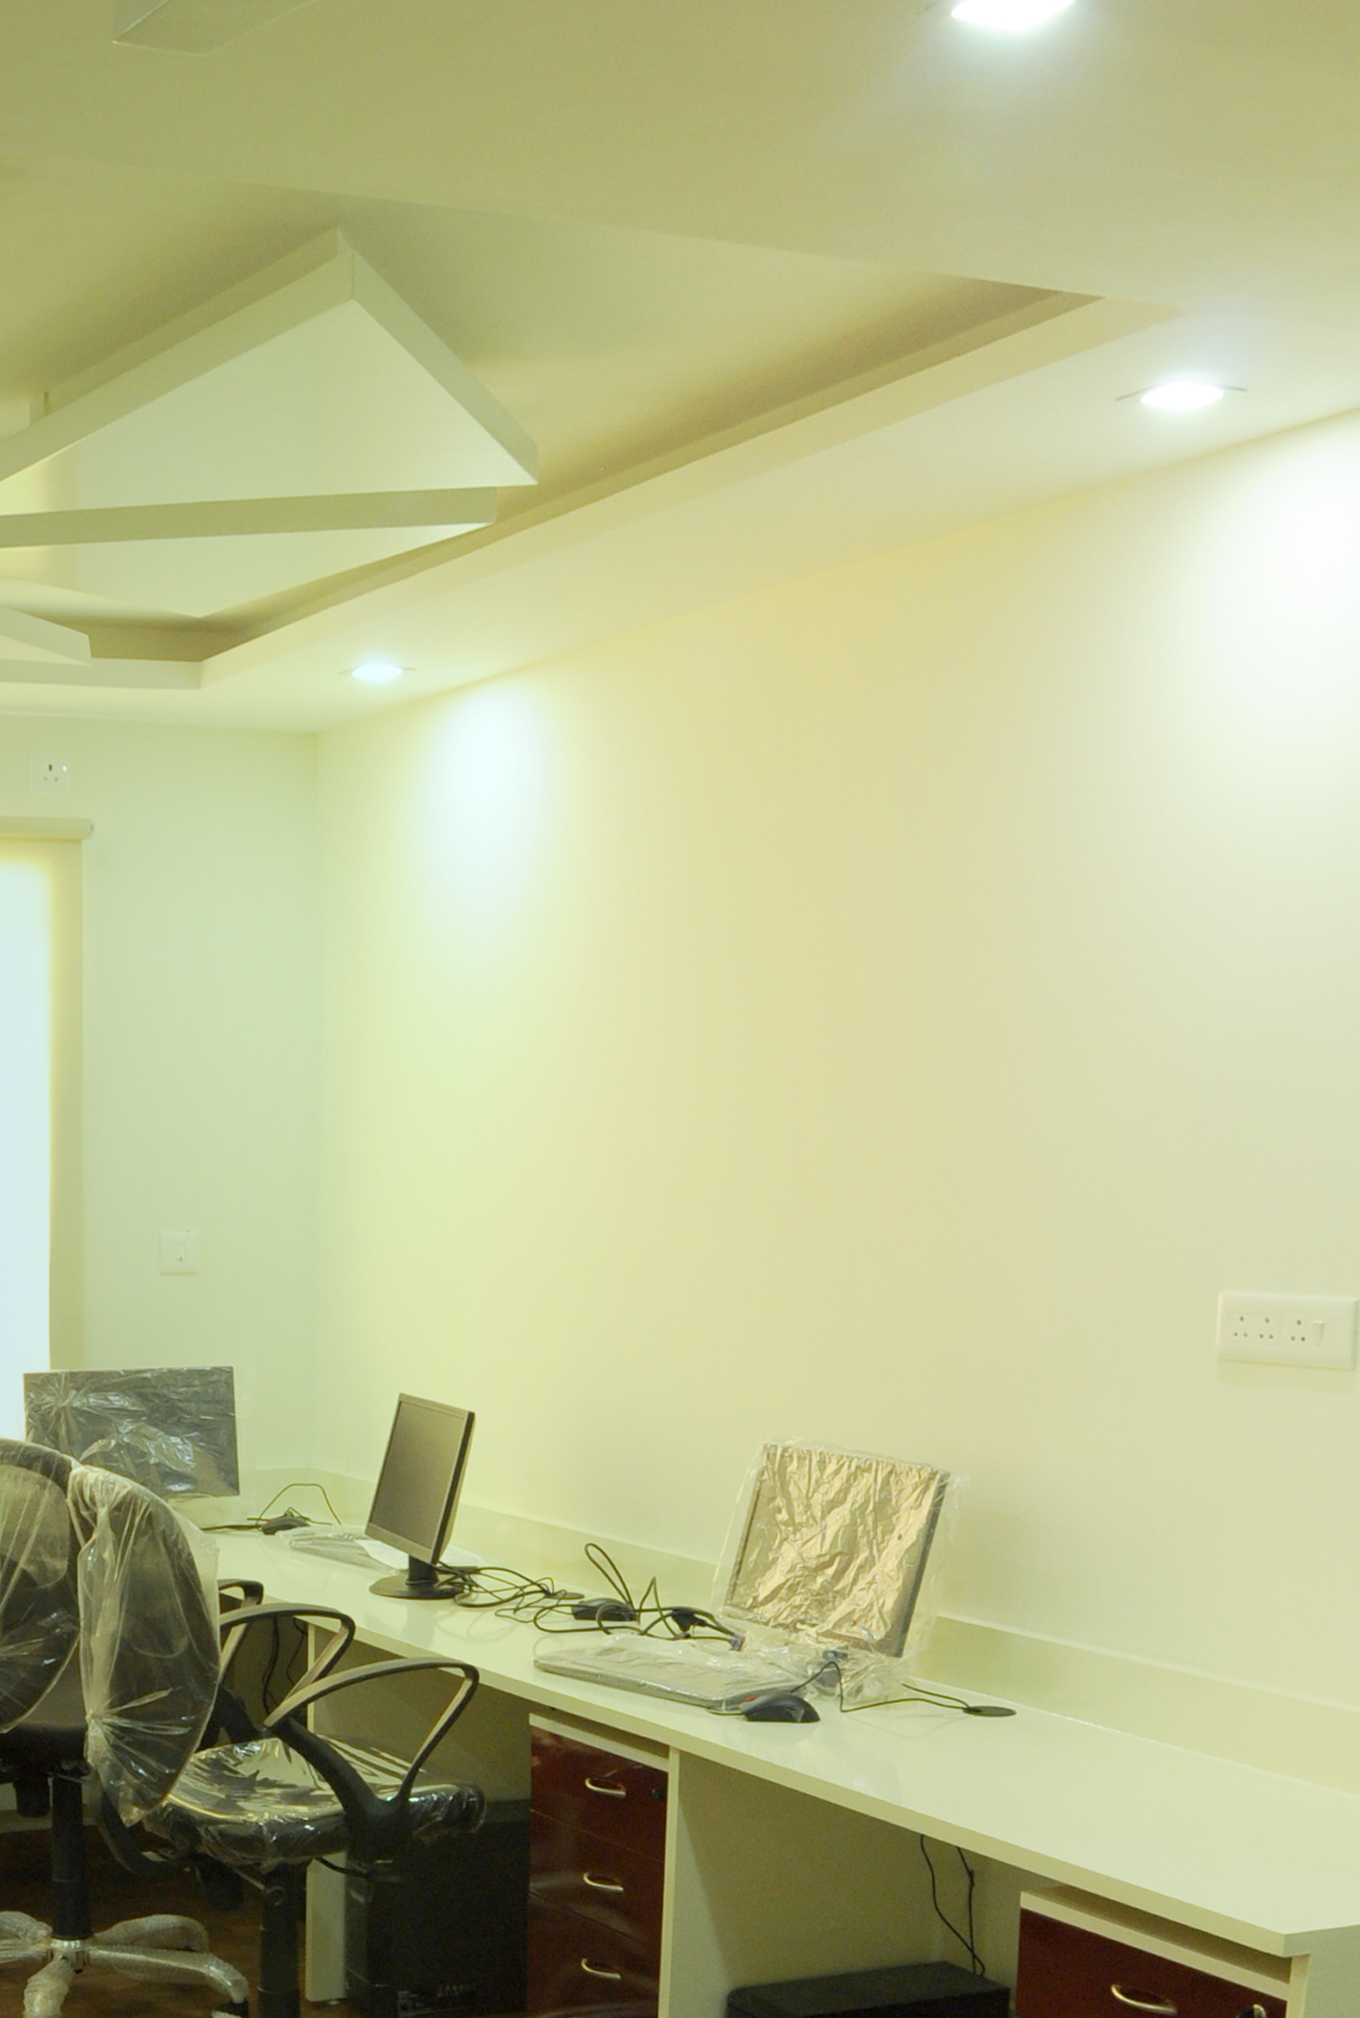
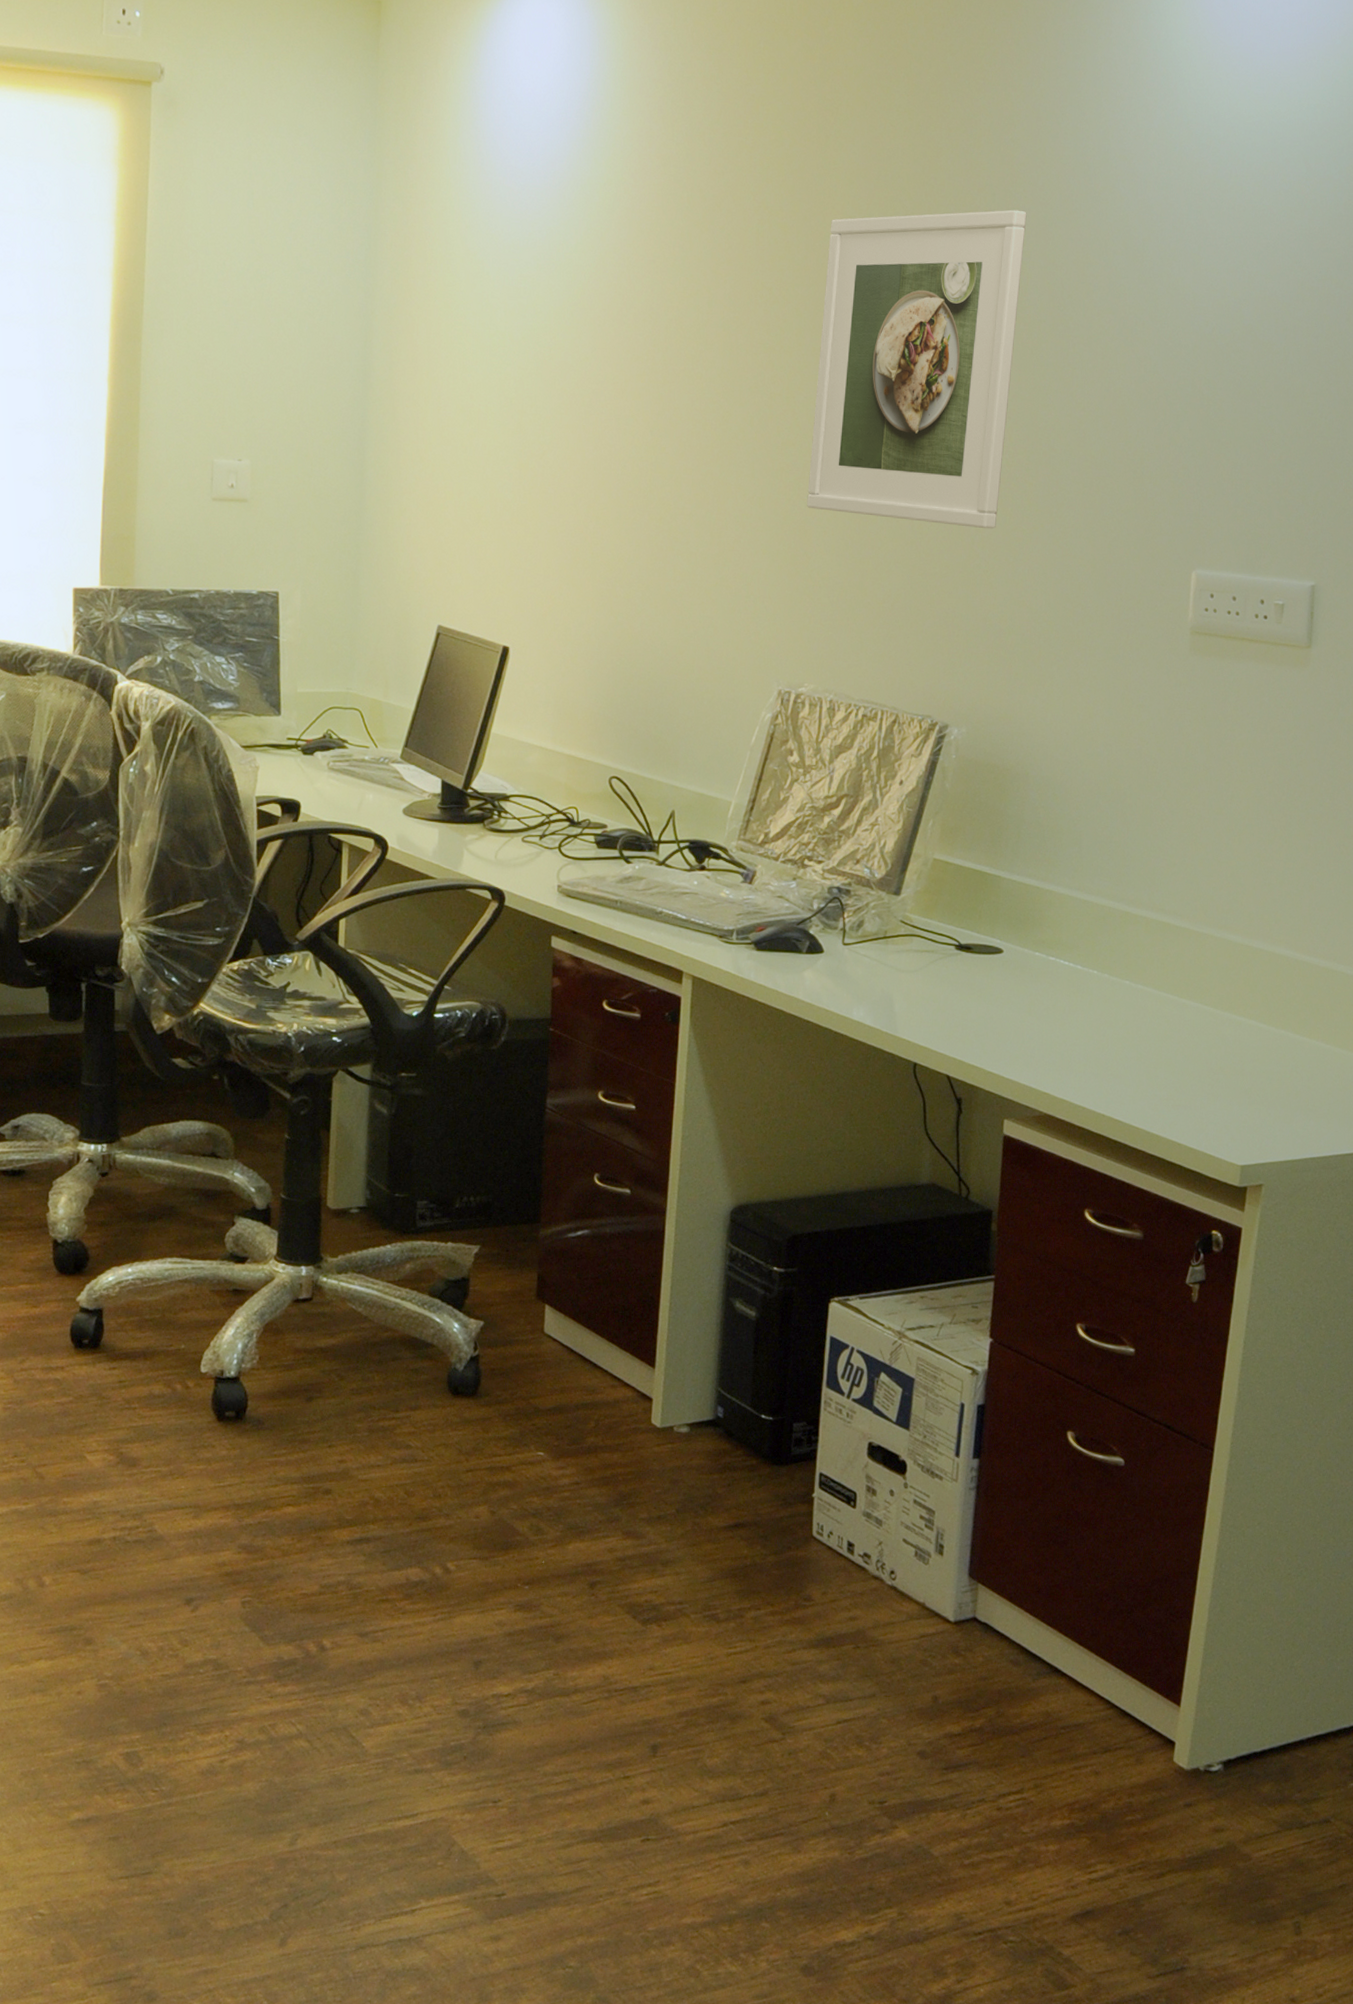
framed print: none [790,908,1025,1260] -> present [807,209,1027,529]

